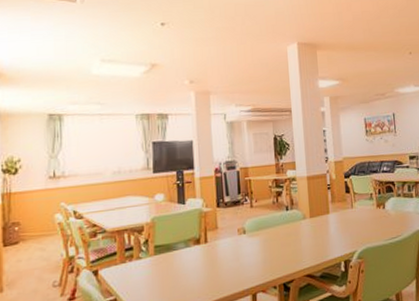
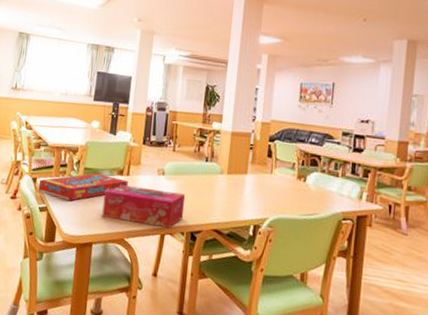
snack box: none [101,248,208,286] -> present [38,173,128,201]
tissue box: none [182,247,272,293] -> present [102,185,185,228]

